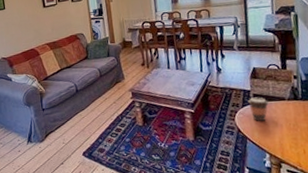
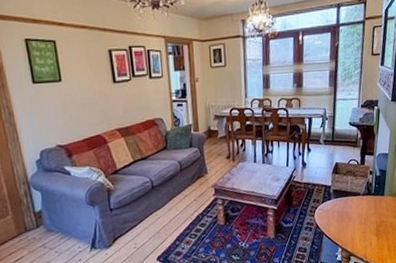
coffee cup: present [248,97,269,121] -> none [328,192,346,217]

